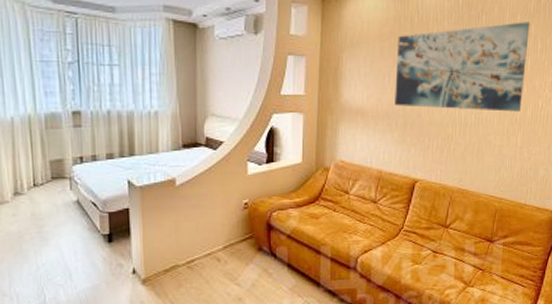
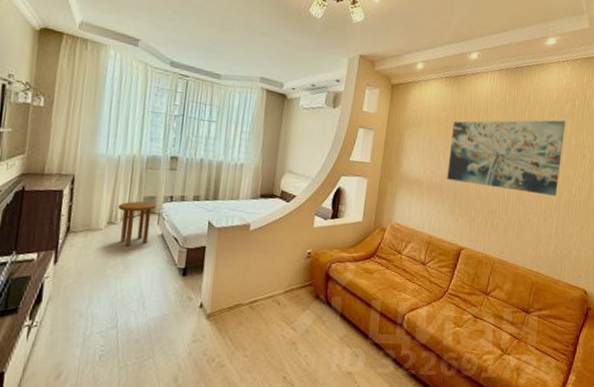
side table: none [22,166,66,217] -> present [118,201,157,246]

